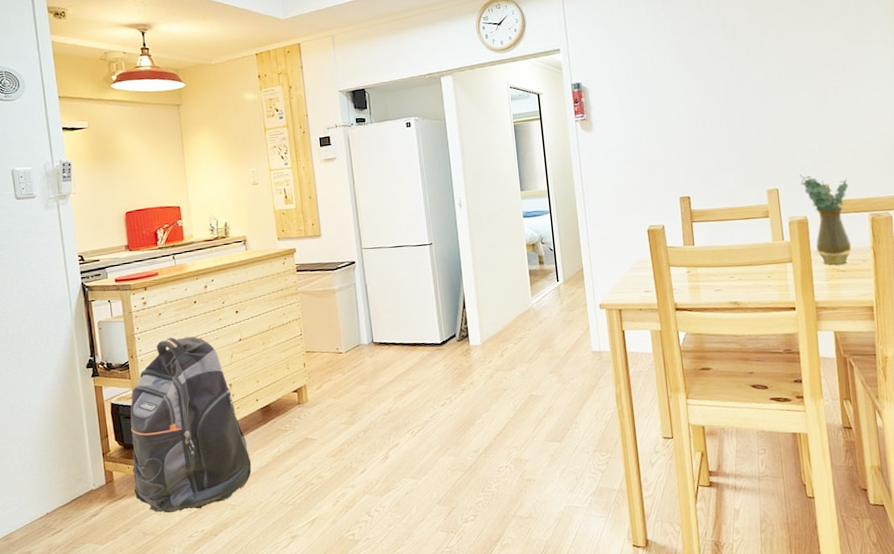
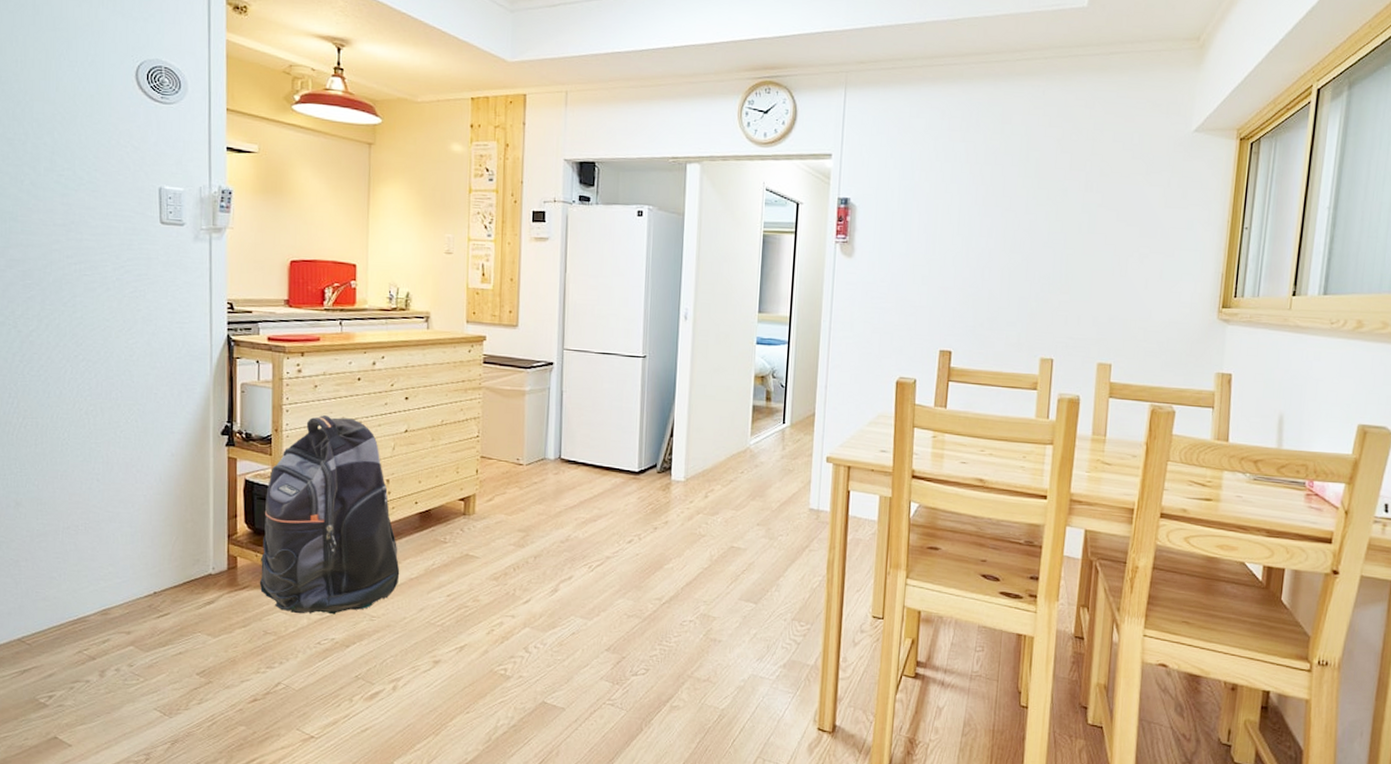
vase: present [799,174,852,265] -> none [1079,346,1134,456]

